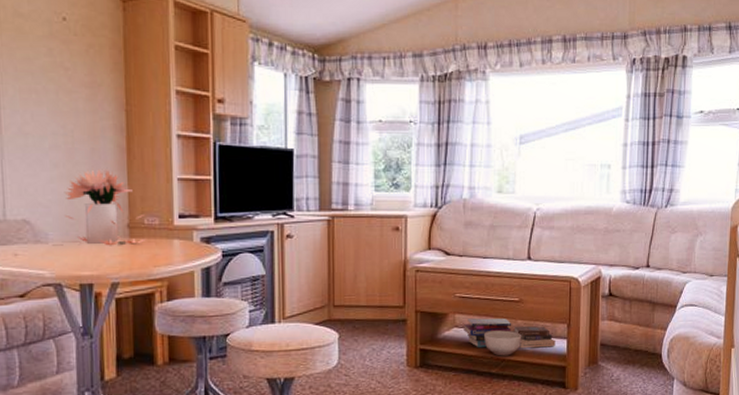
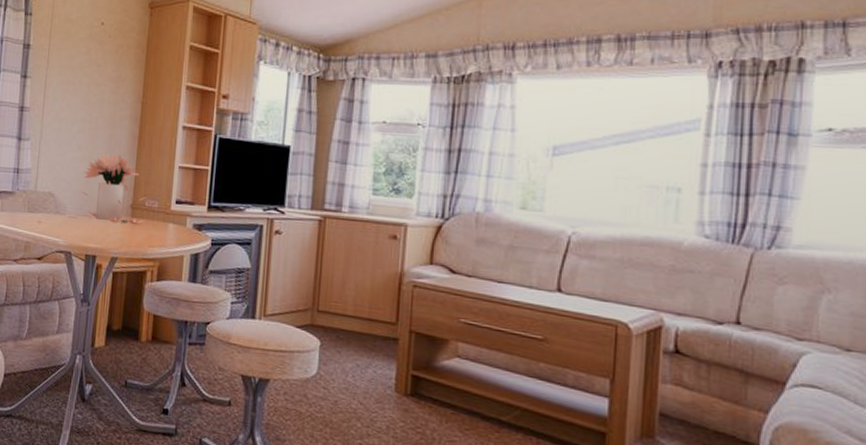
books: present [464,318,512,348] -> none [468,350,532,389]
bowl: present [483,330,522,356] -> none [492,368,545,404]
books: present [513,326,555,349] -> none [533,369,592,405]

